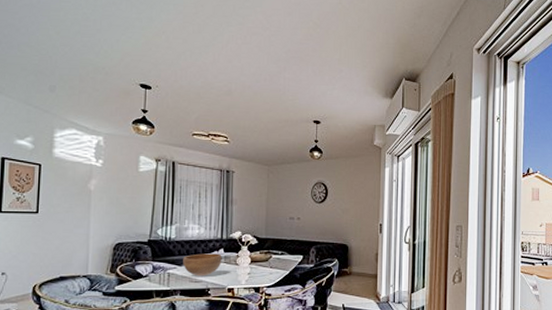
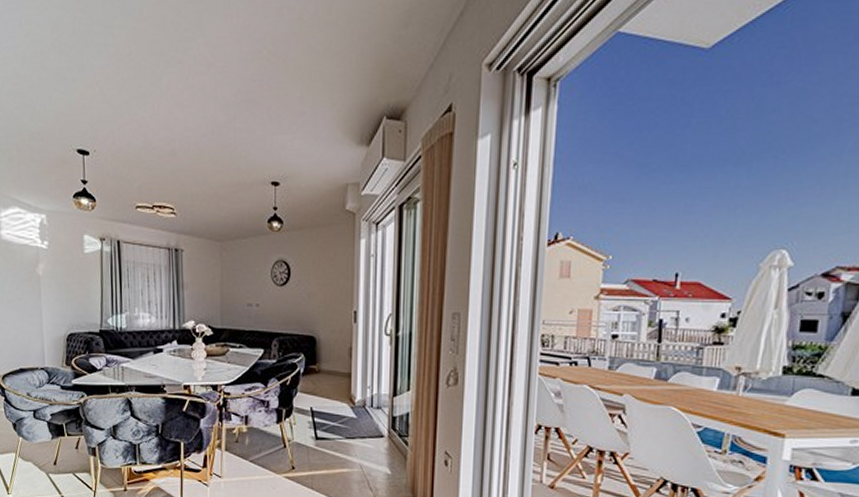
bowl: present [183,253,222,276] -> none [136,345,176,371]

